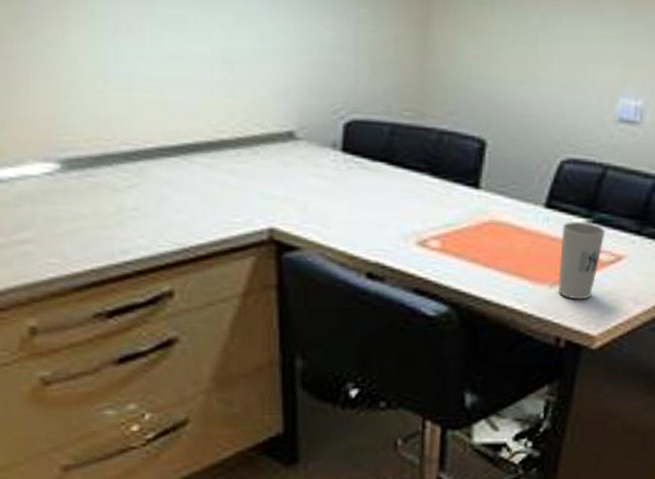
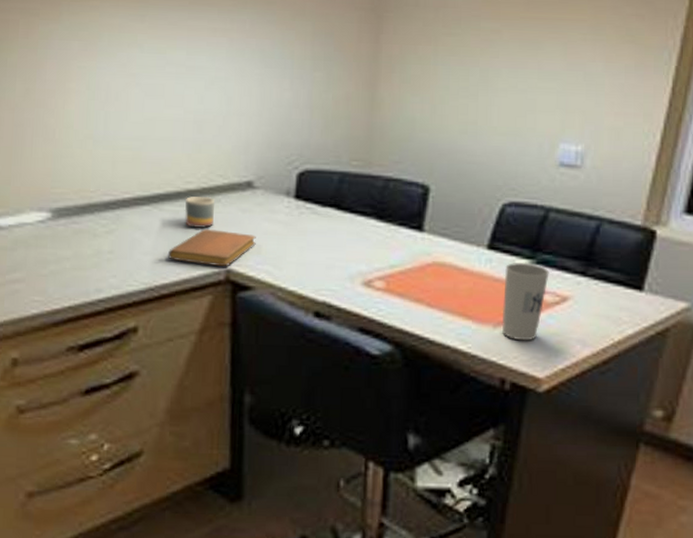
notebook: none [203,184,301,226] -> present [168,229,256,267]
mug: none [218,147,252,184] -> present [184,196,214,229]

